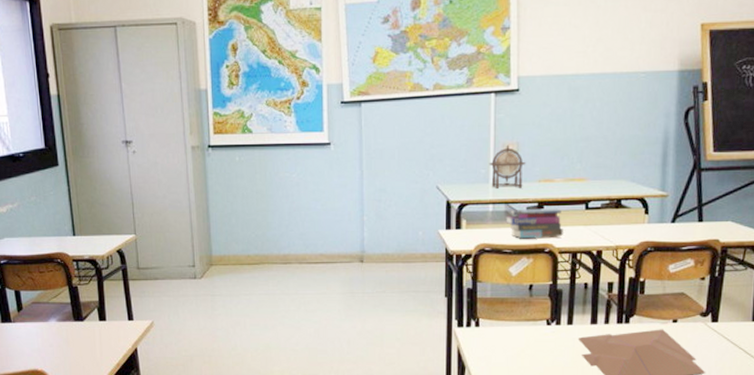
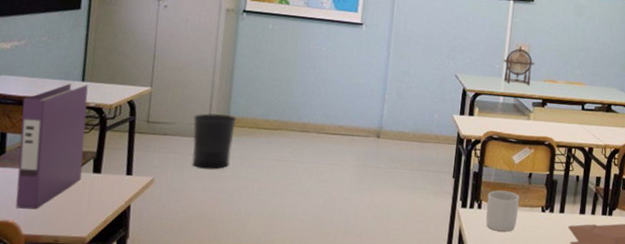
binder: none [27,239,91,358] -> present [16,83,88,210]
waste bin: none [178,254,220,309] -> present [192,113,238,170]
mug: none [485,306,521,349] -> present [486,190,520,232]
books: present [506,208,563,239] -> none [513,103,562,132]

